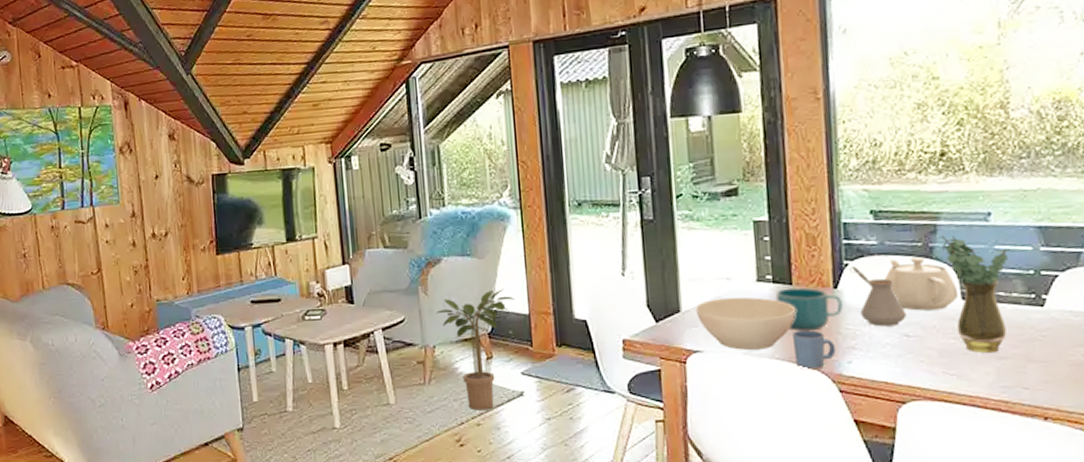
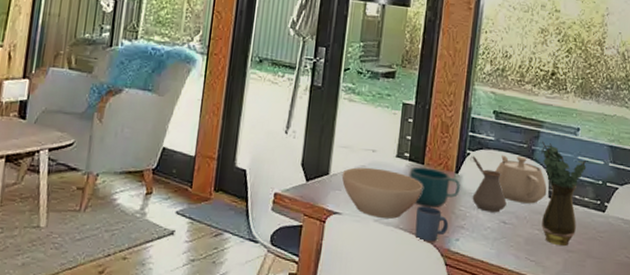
potted plant: present [436,289,516,411] -> none [106,128,185,245]

